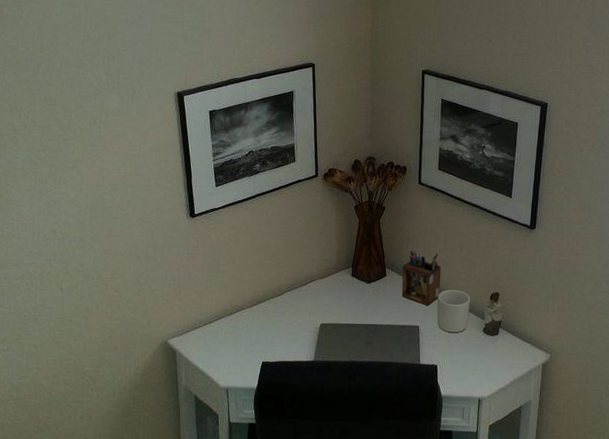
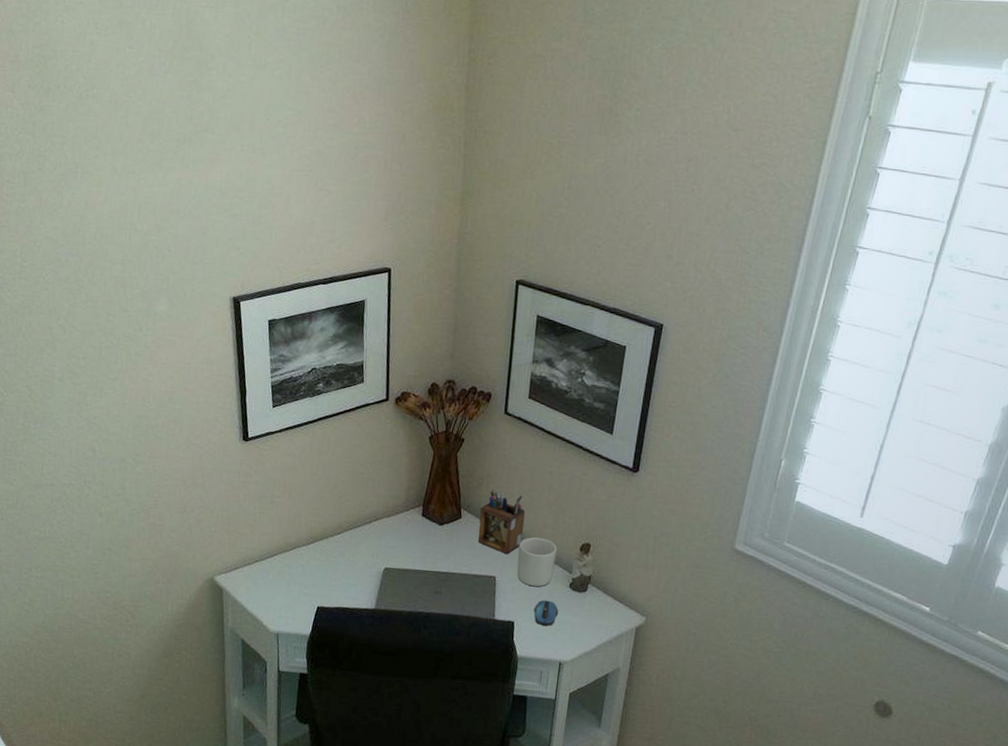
computer mouse: none [454,344,476,367] -> present [534,600,559,626]

